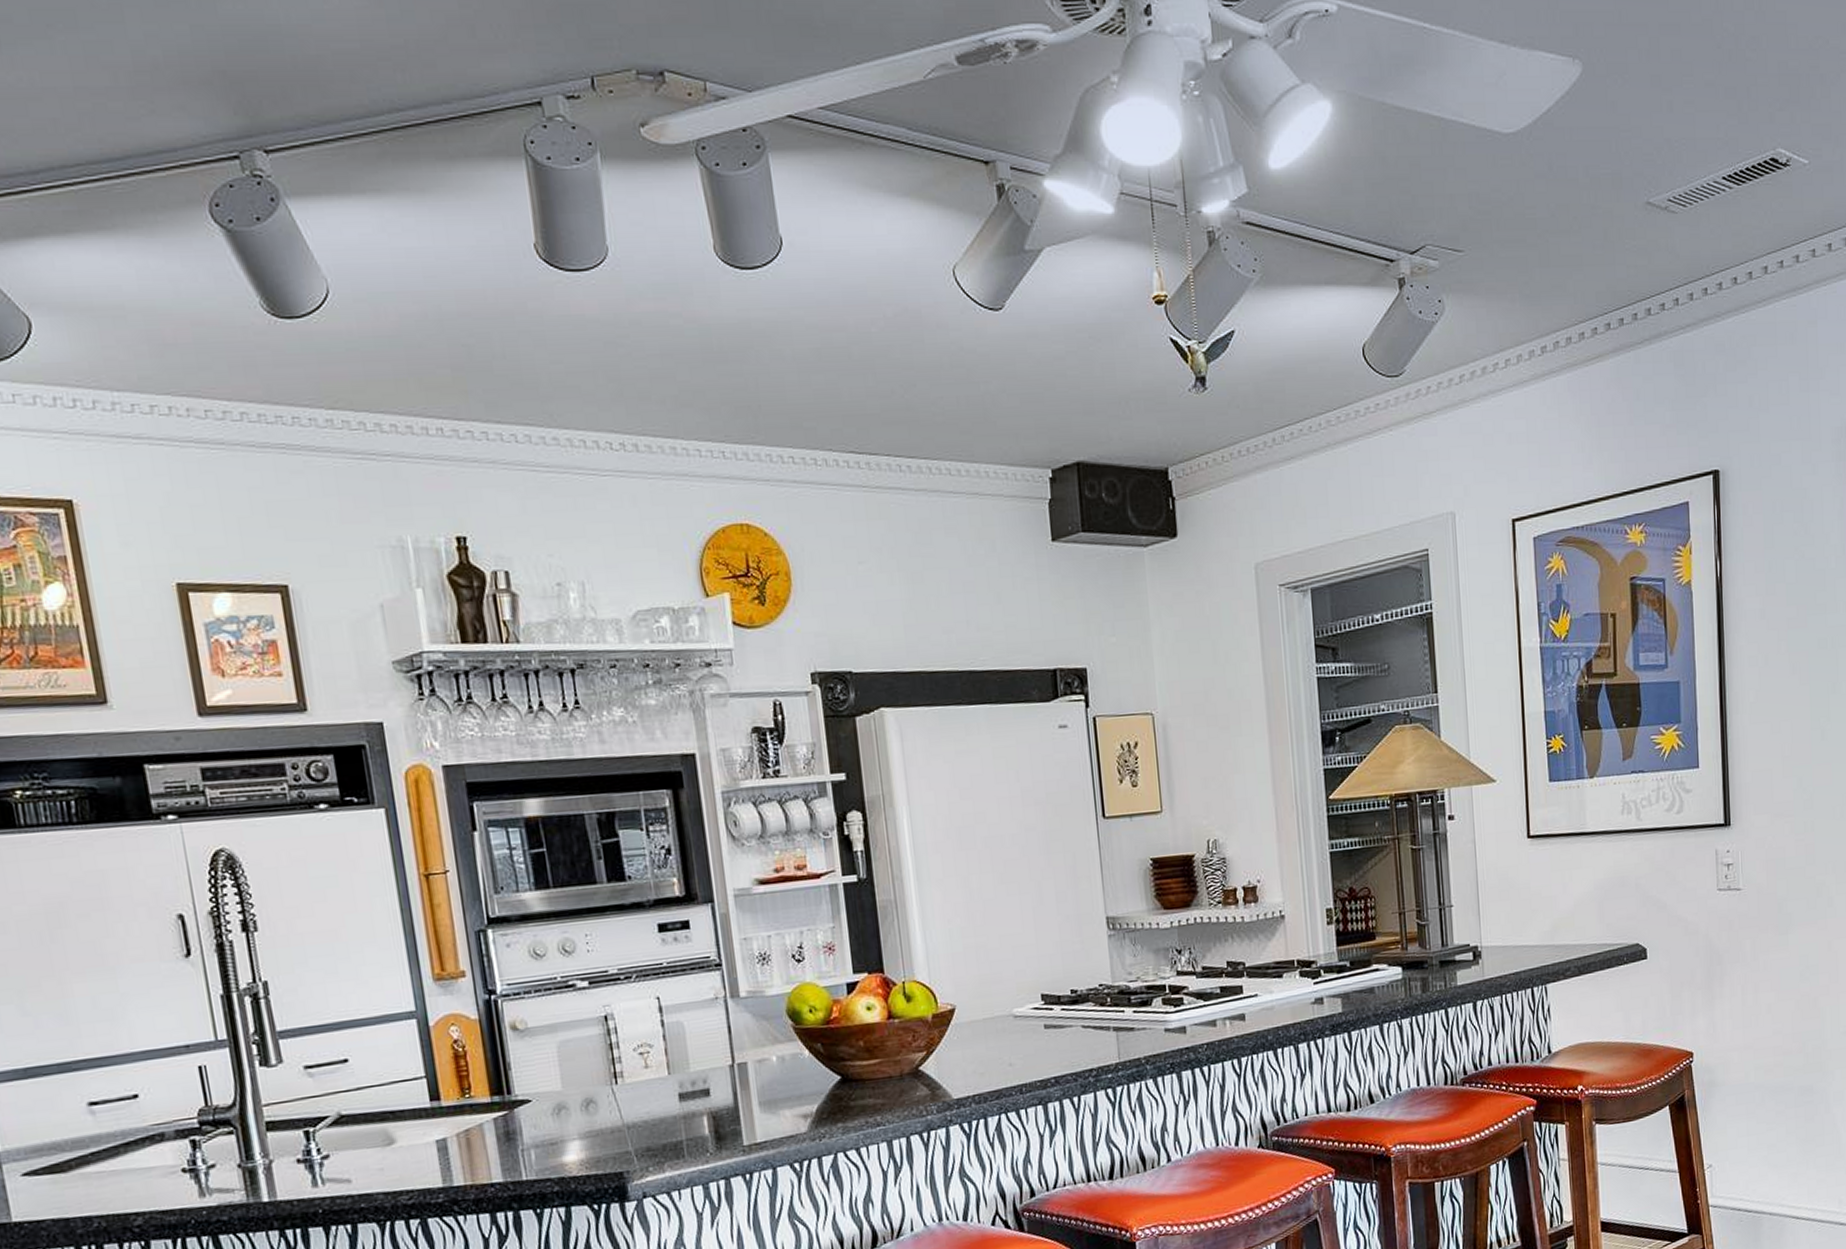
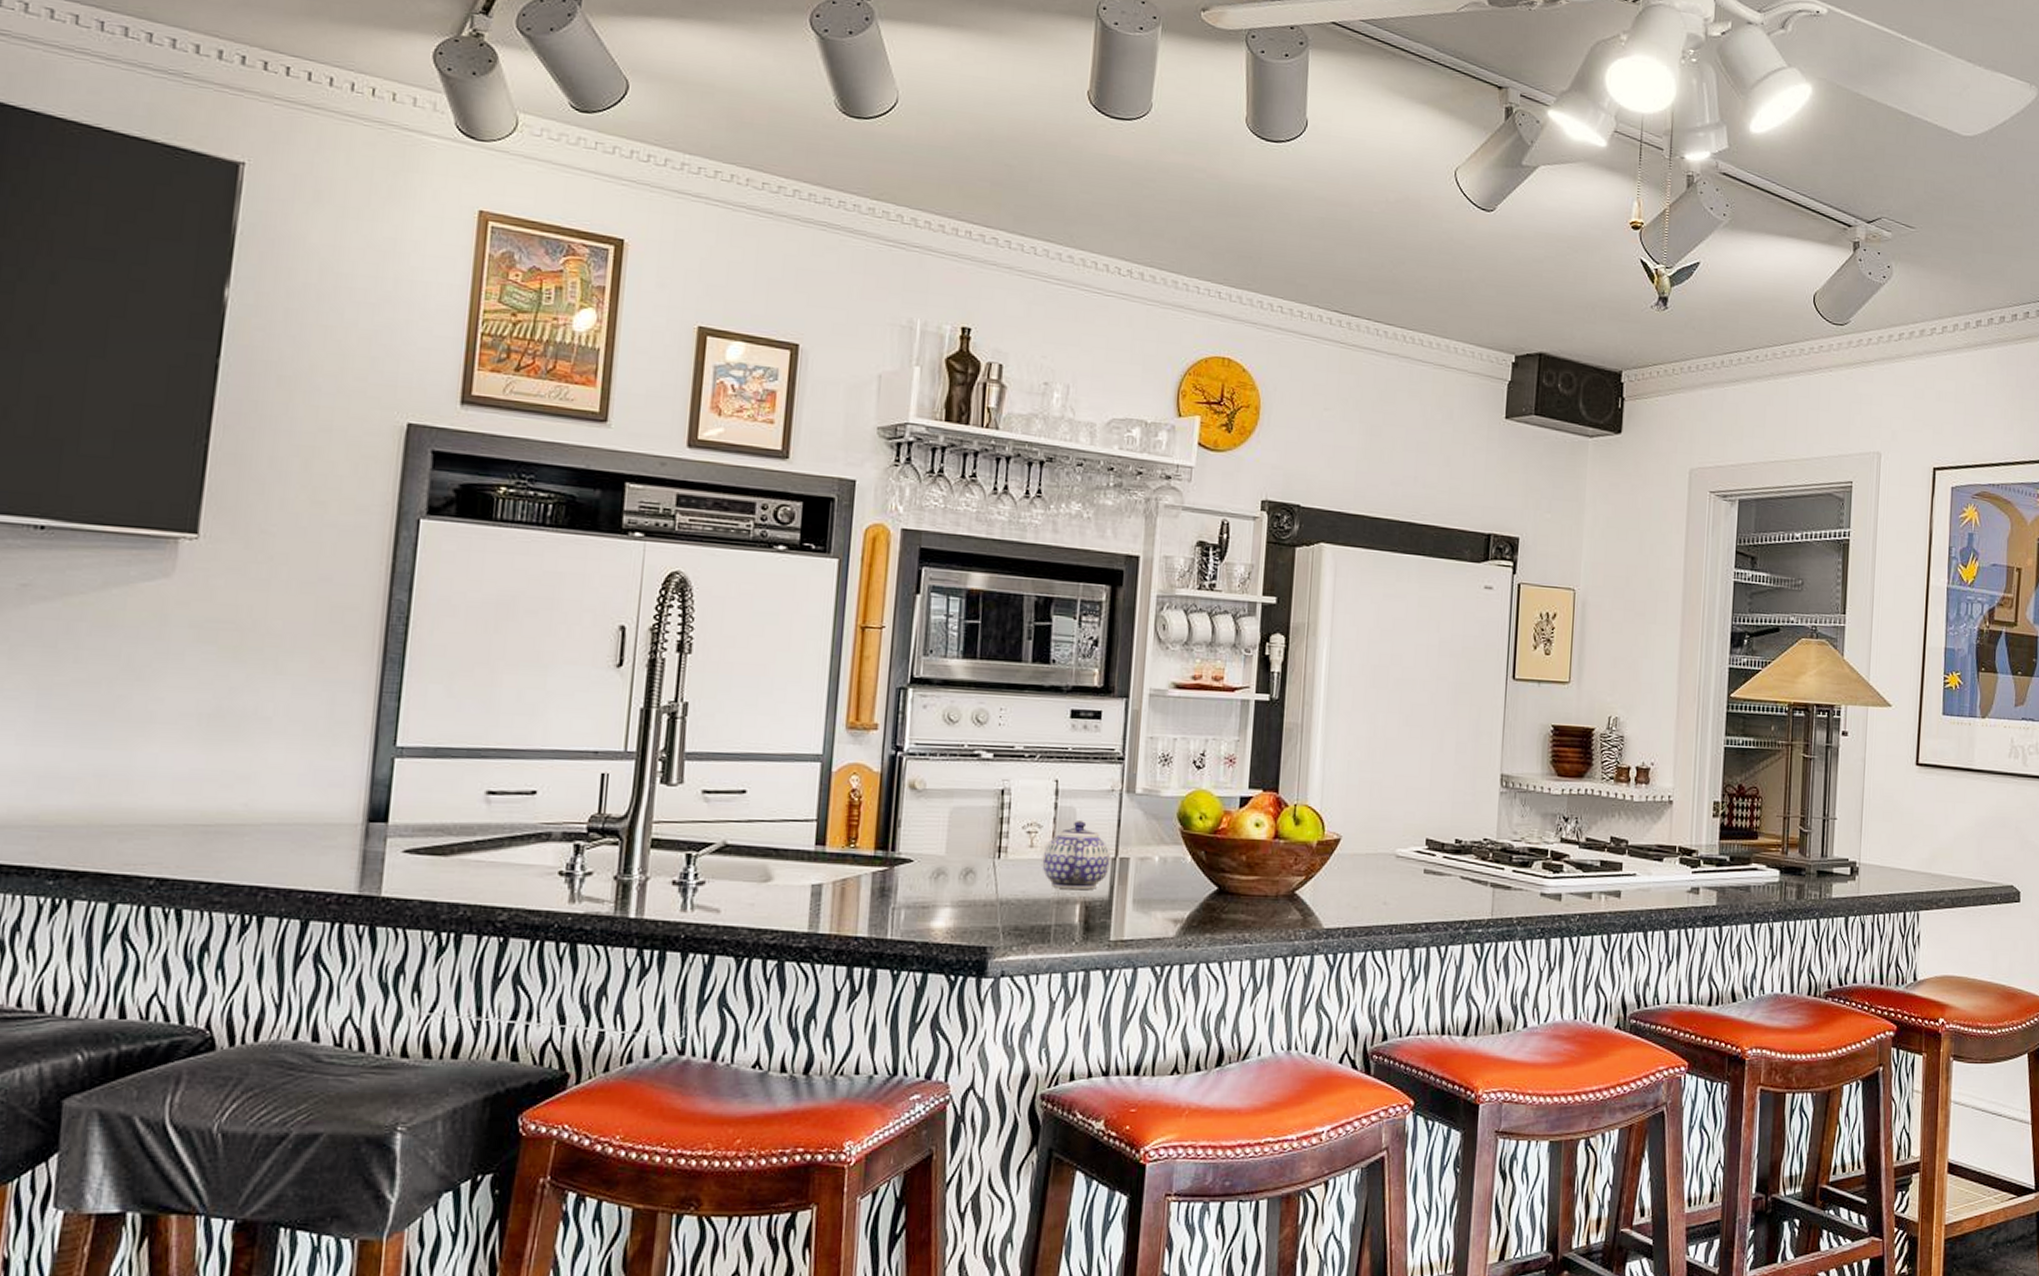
teapot: none [659,1033,729,1104] -> present [1042,821,1110,890]

